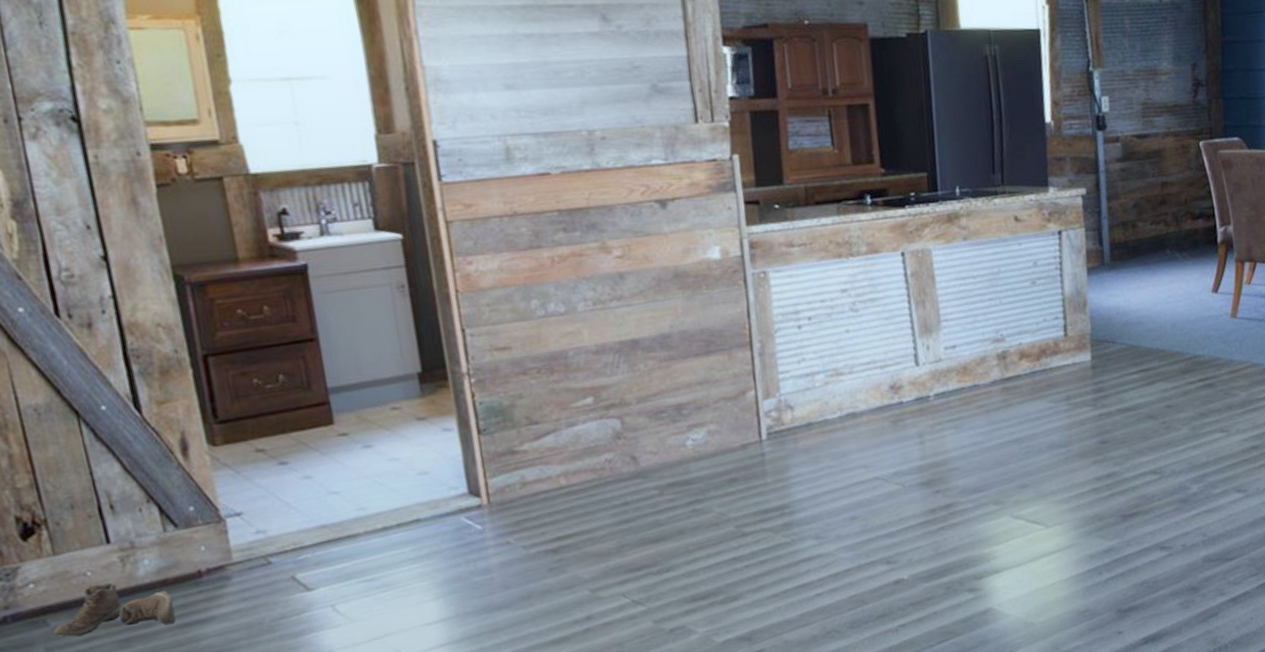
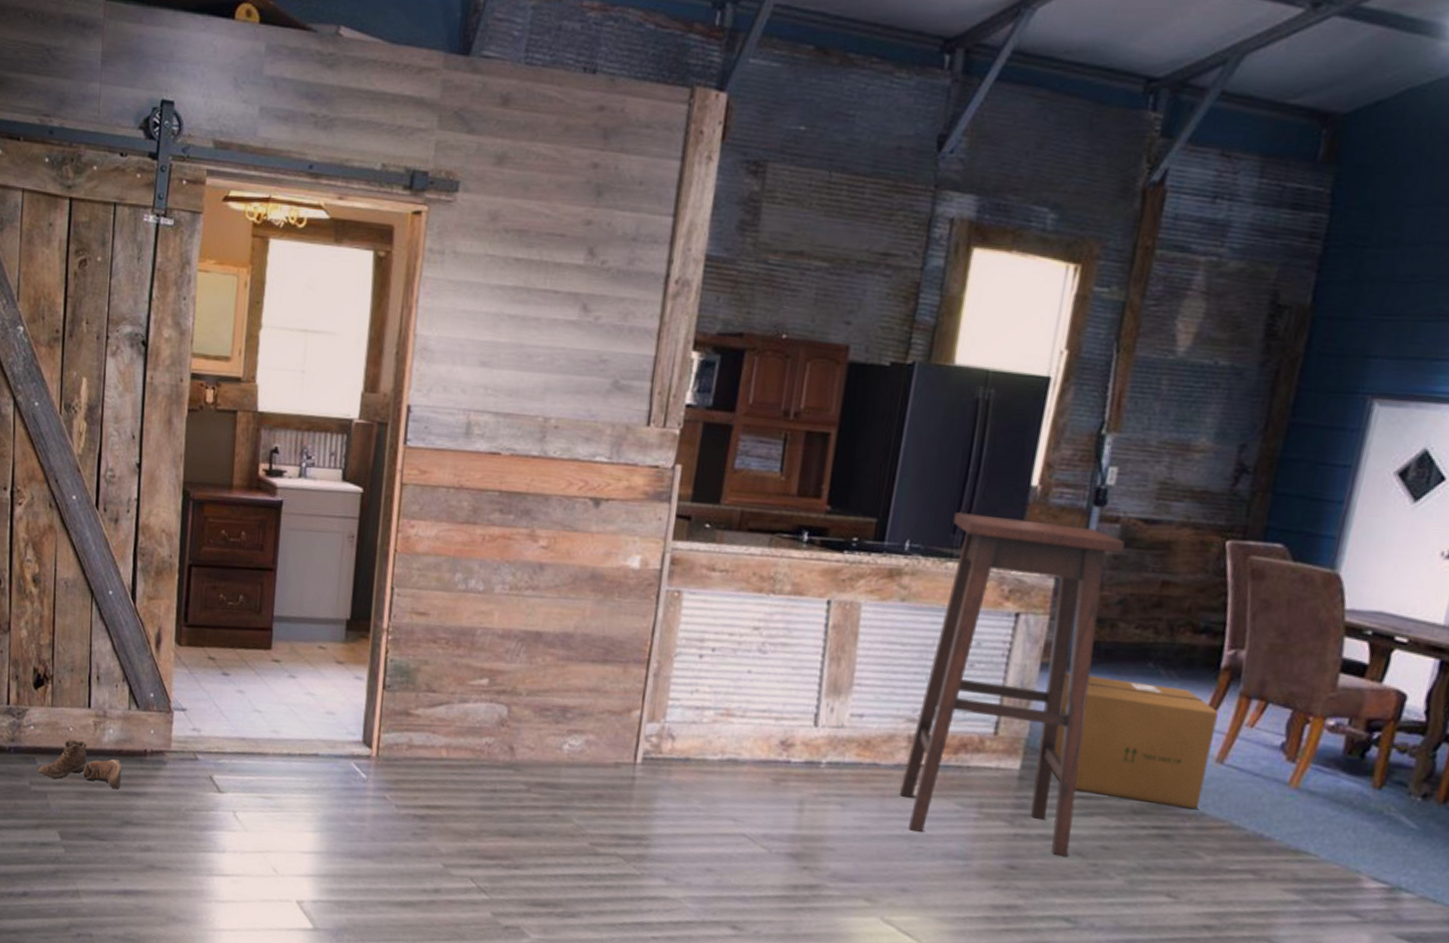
bar stool: none [990,150,1143,434] -> present [900,511,1125,858]
box: none [1107,265,1227,366] -> present [1051,672,1219,810]

